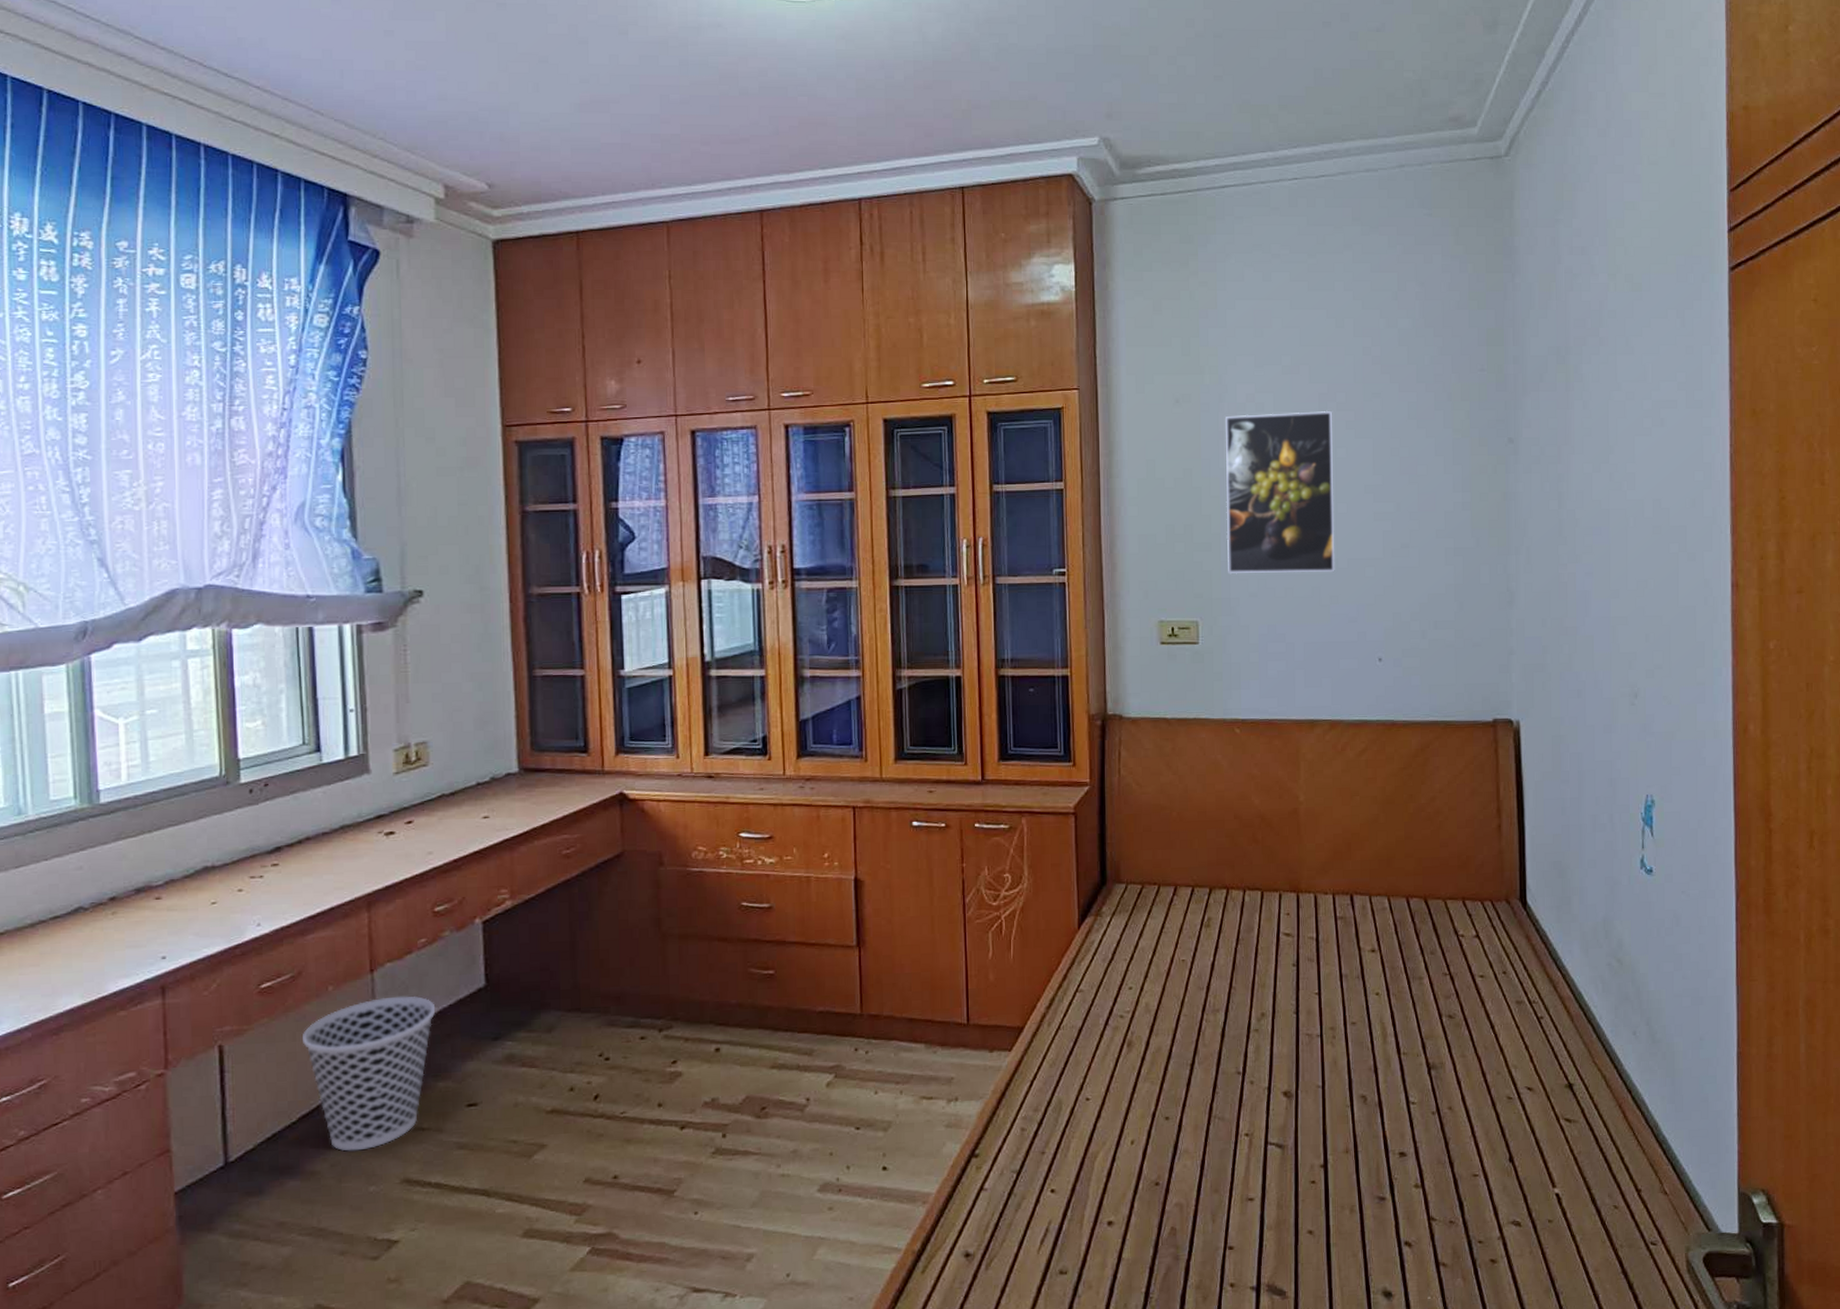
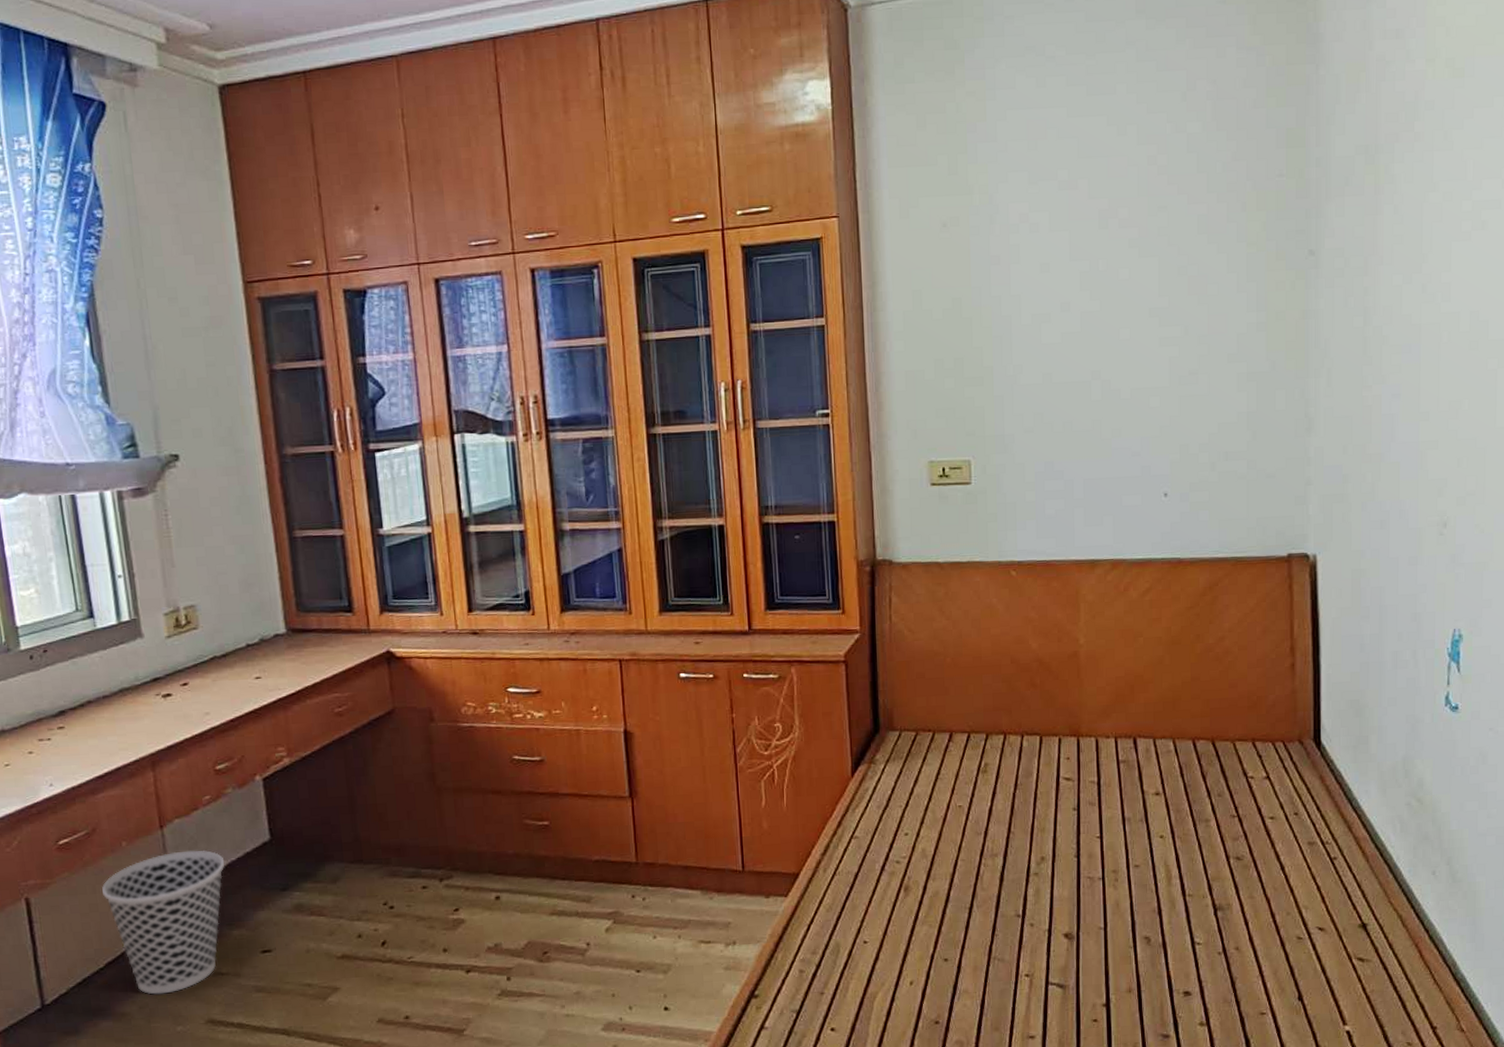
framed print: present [1226,410,1335,574] -> none [997,228,1117,410]

